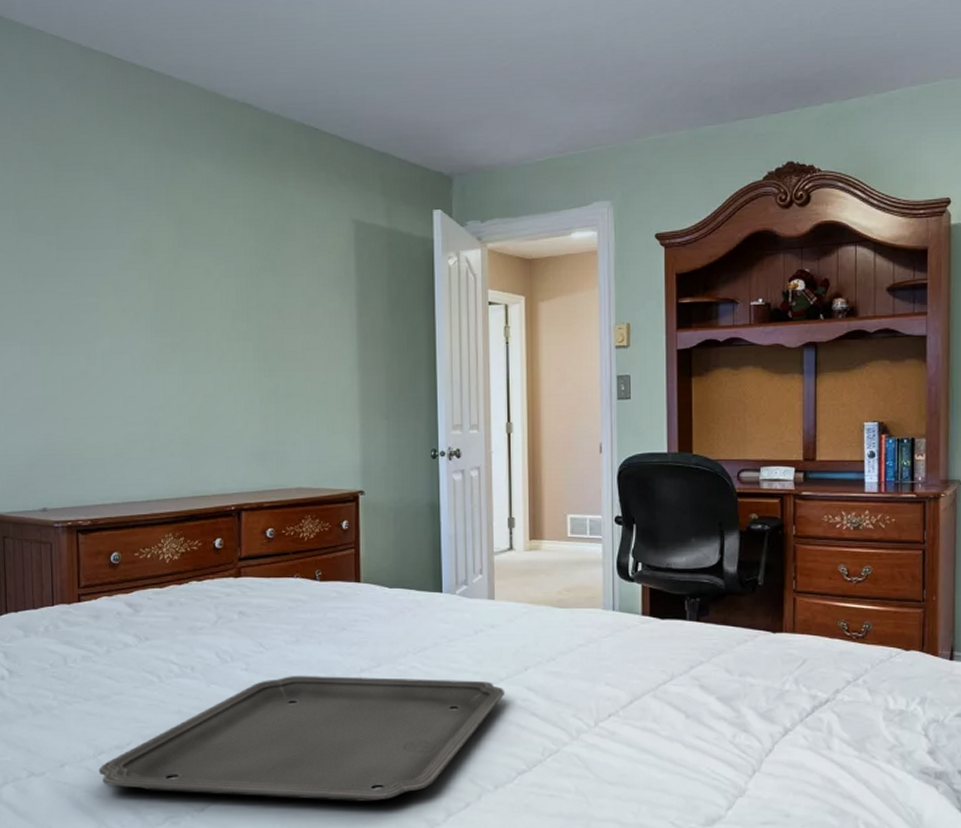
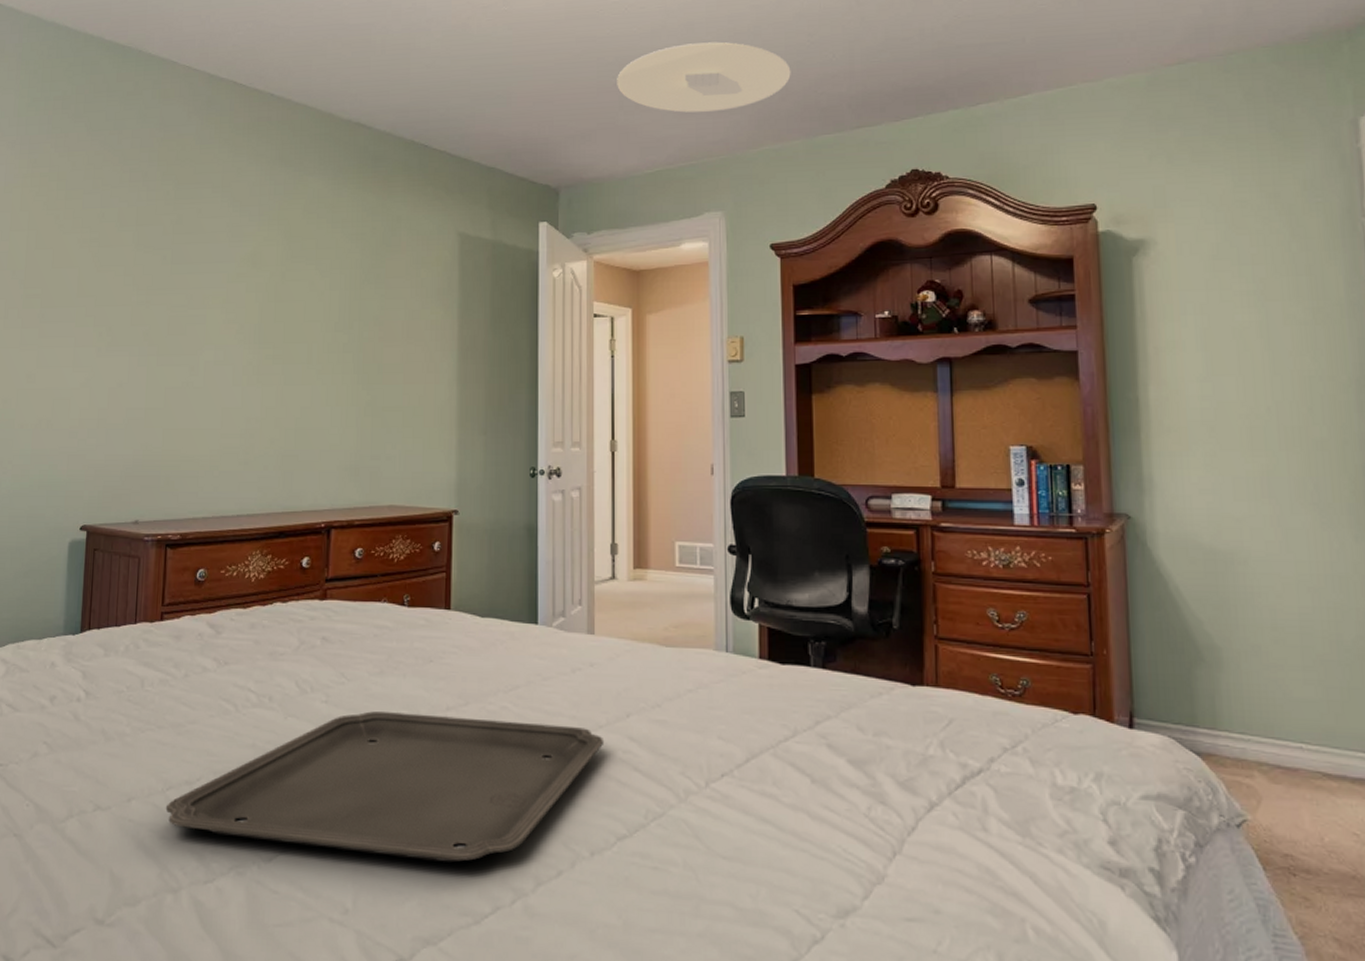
ceiling light: none [507,27,677,101] -> present [617,42,791,113]

